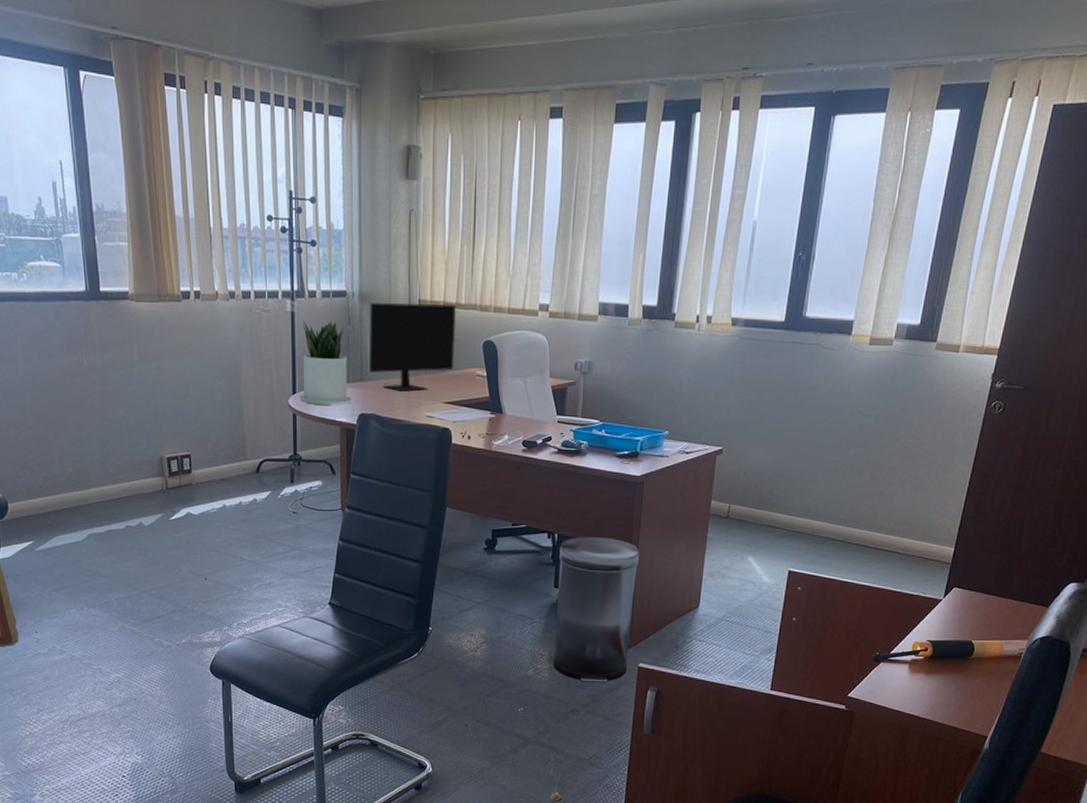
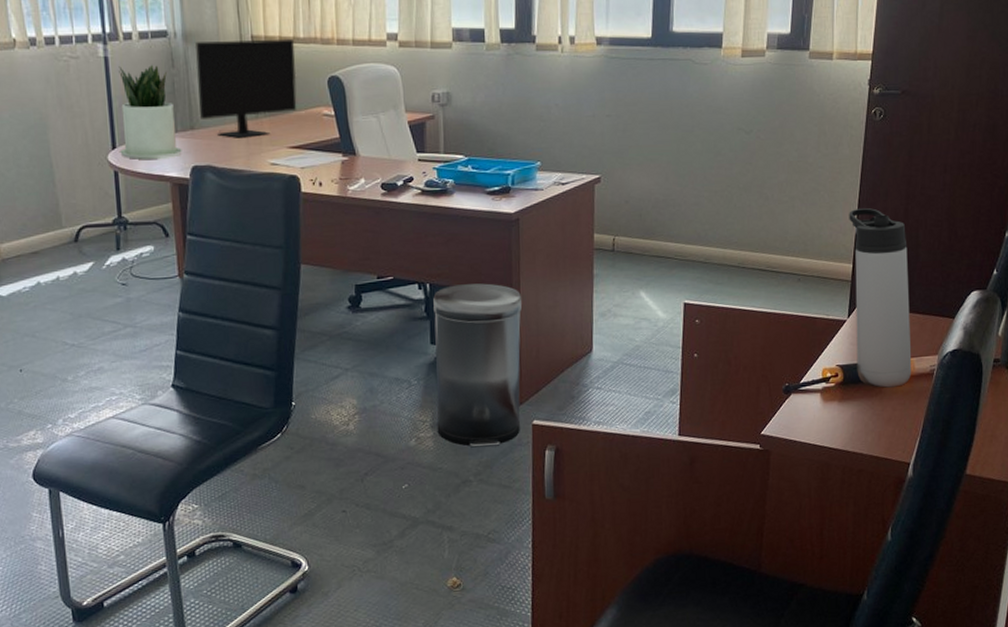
thermos bottle: none [946,496,1011,666] -> present [849,208,912,388]

